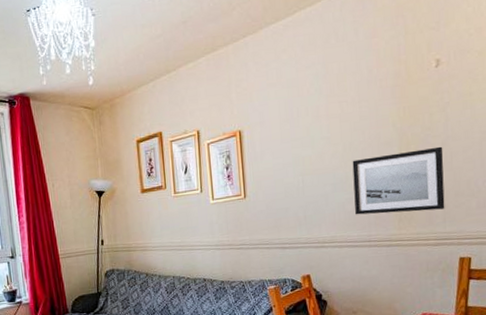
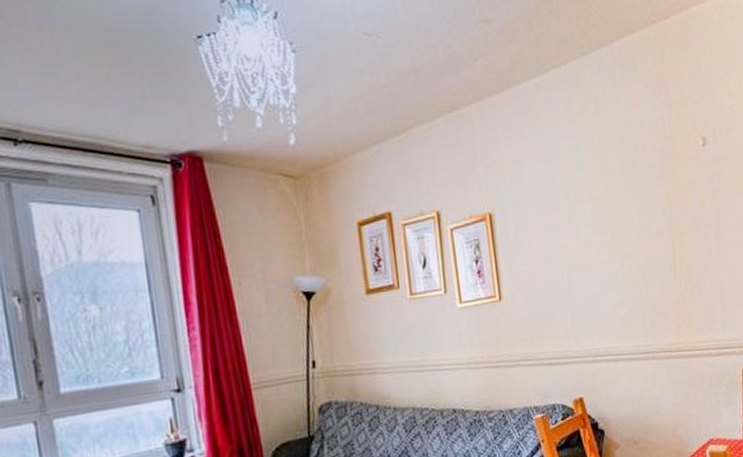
wall art: present [352,146,445,215] -> none [622,238,724,321]

